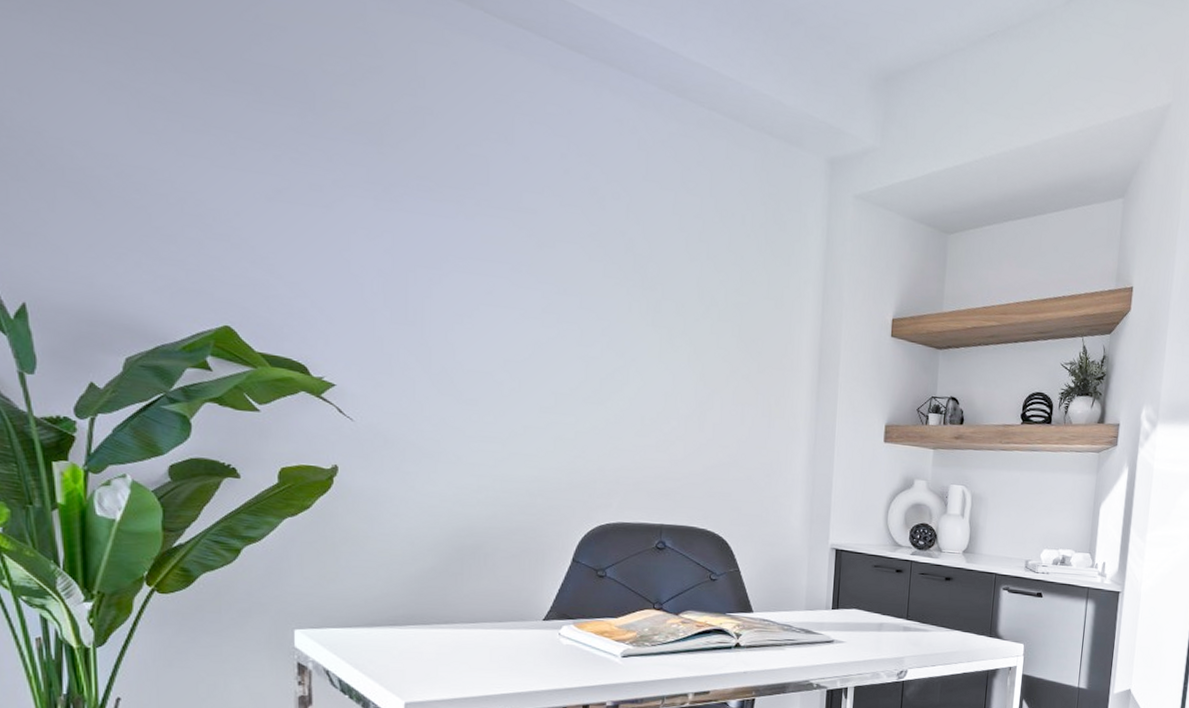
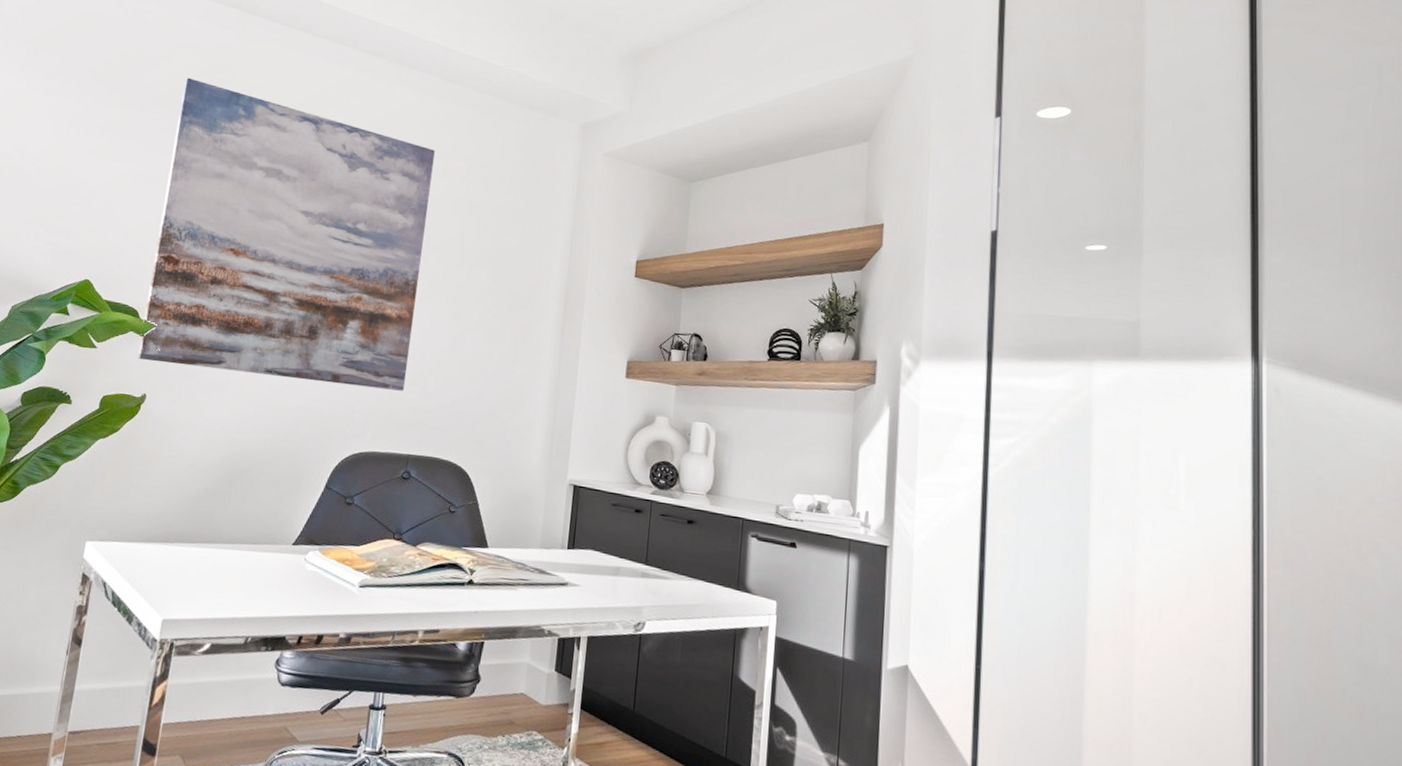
wall art: none [313,58,660,458] -> present [137,77,435,391]

